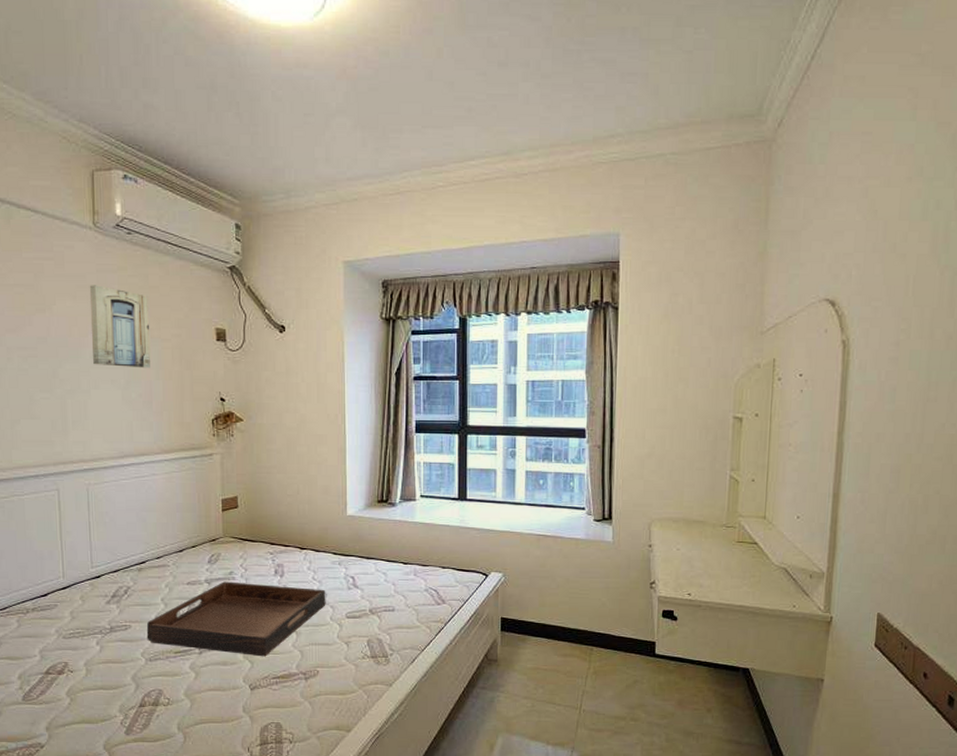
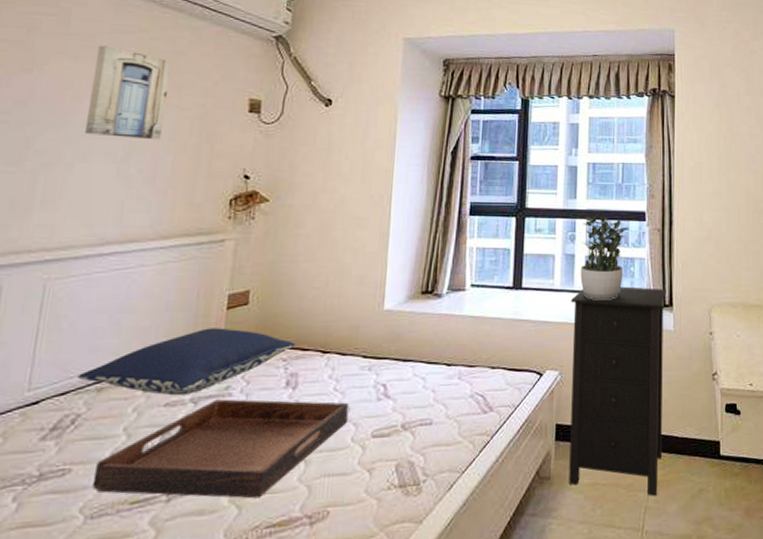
pillow: none [123,526,278,577] -> present [77,328,295,396]
cabinet: none [512,500,606,683] -> present [568,286,666,496]
potted plant: none [521,429,569,512] -> present [580,211,630,300]

